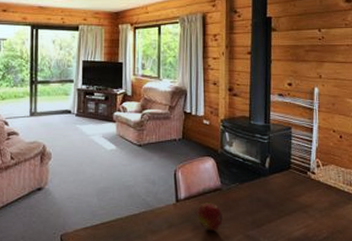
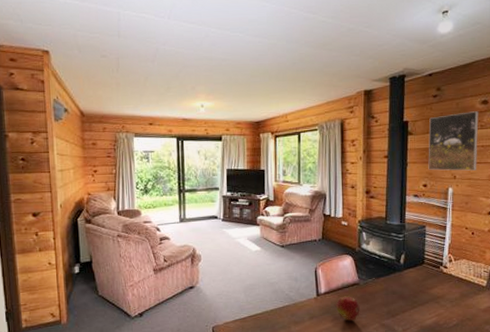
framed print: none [292,10,343,70] -> present [428,111,479,171]

